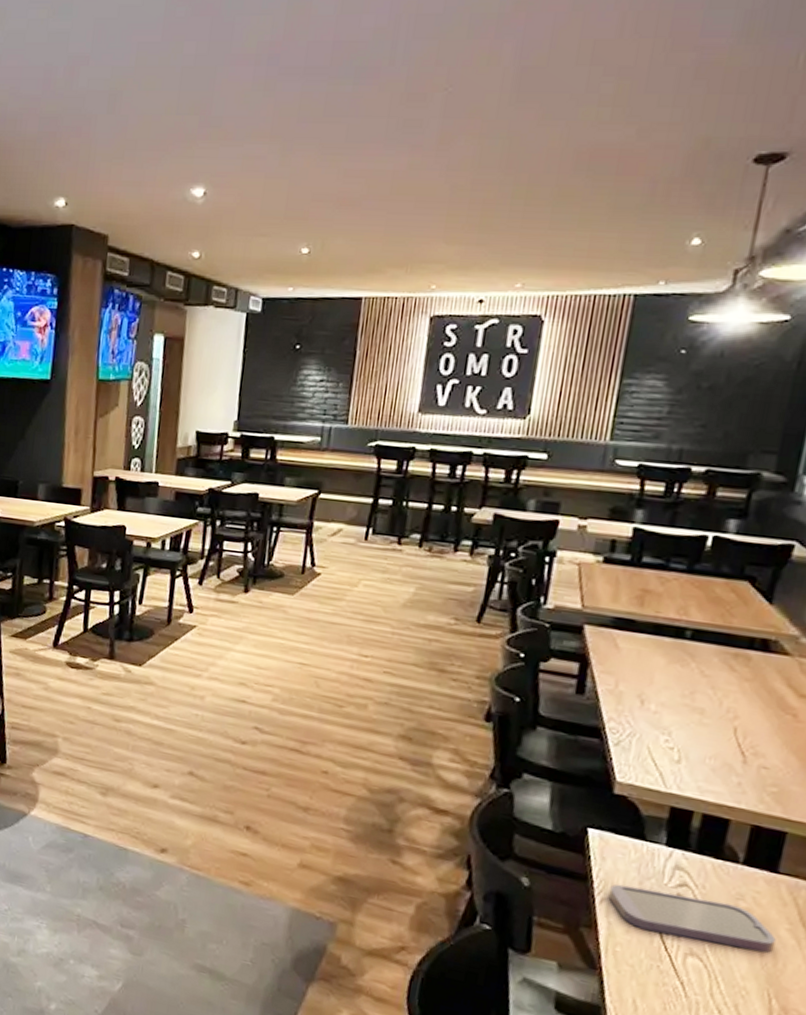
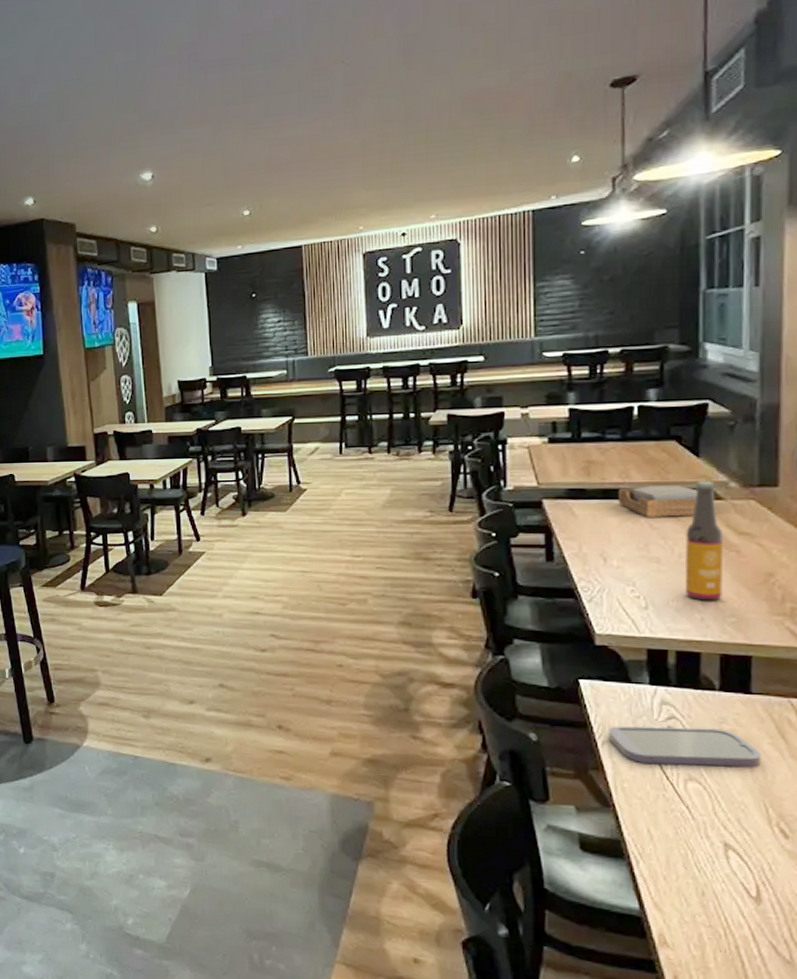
napkin holder: none [669,625,762,669] -> present [617,485,697,517]
beer bottle: none [726,630,785,767] -> present [686,481,724,601]

